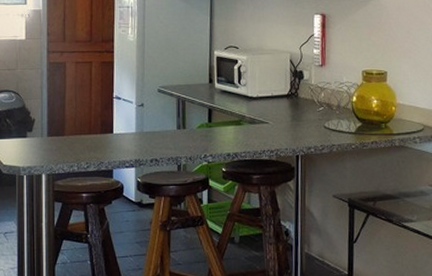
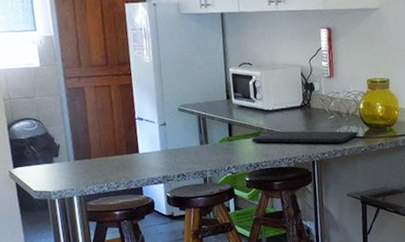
cutting board: none [231,120,349,139] -> present [251,130,358,144]

